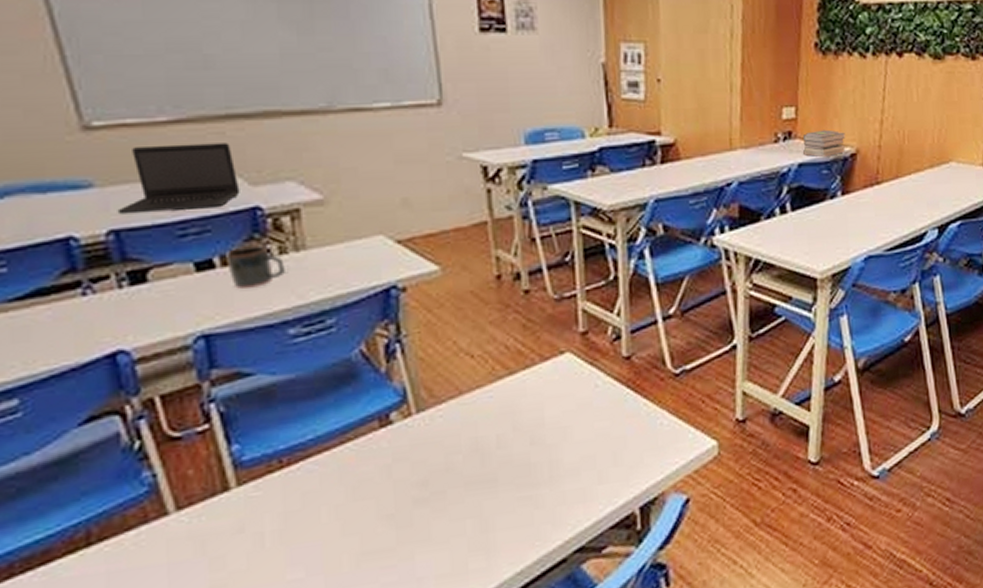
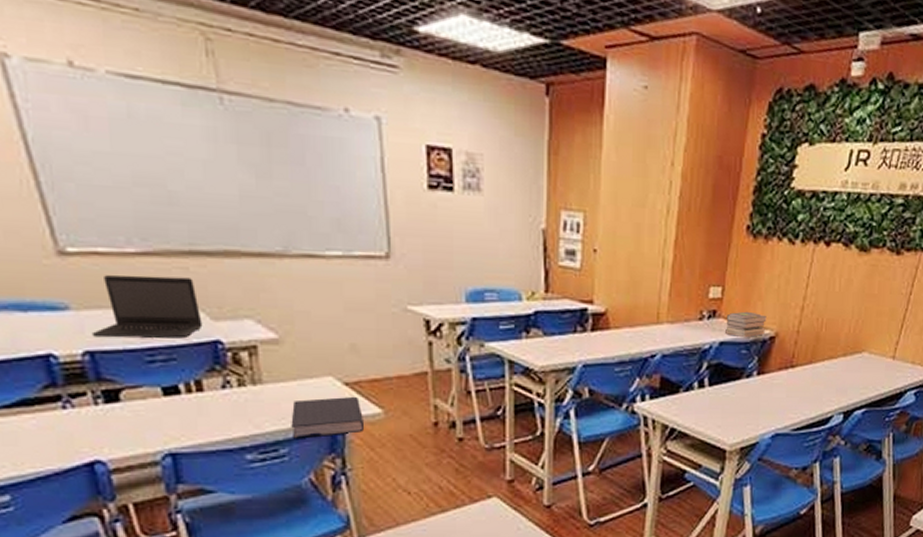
mug: present [226,245,285,289] -> none [190,376,243,415]
book: none [338,254,421,307] -> present [291,396,365,439]

